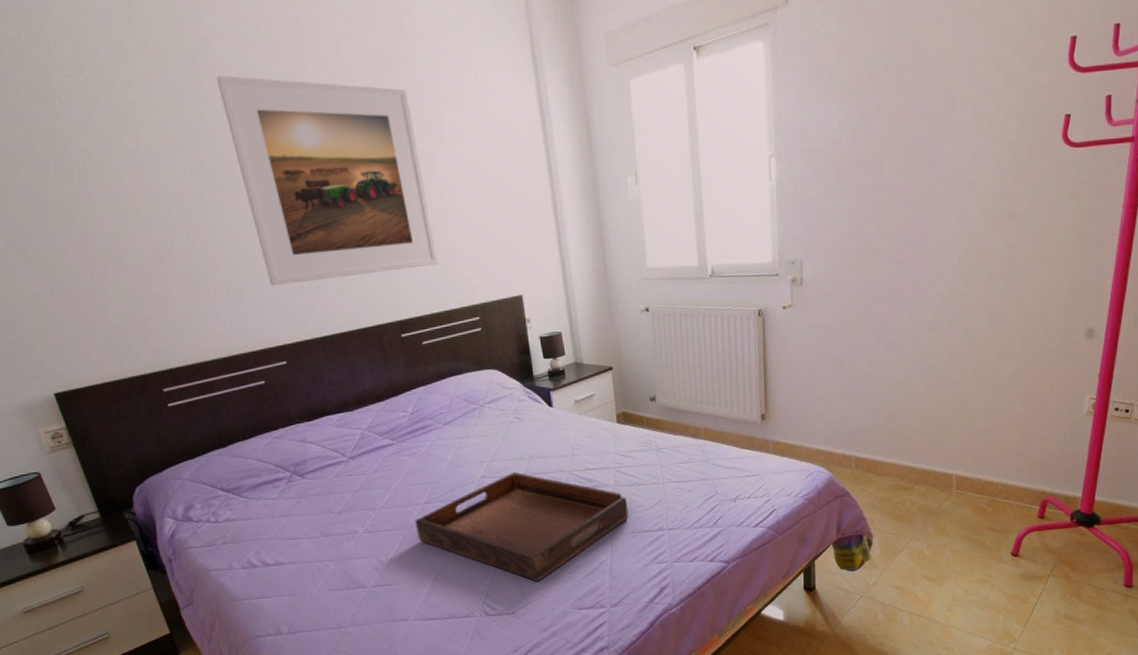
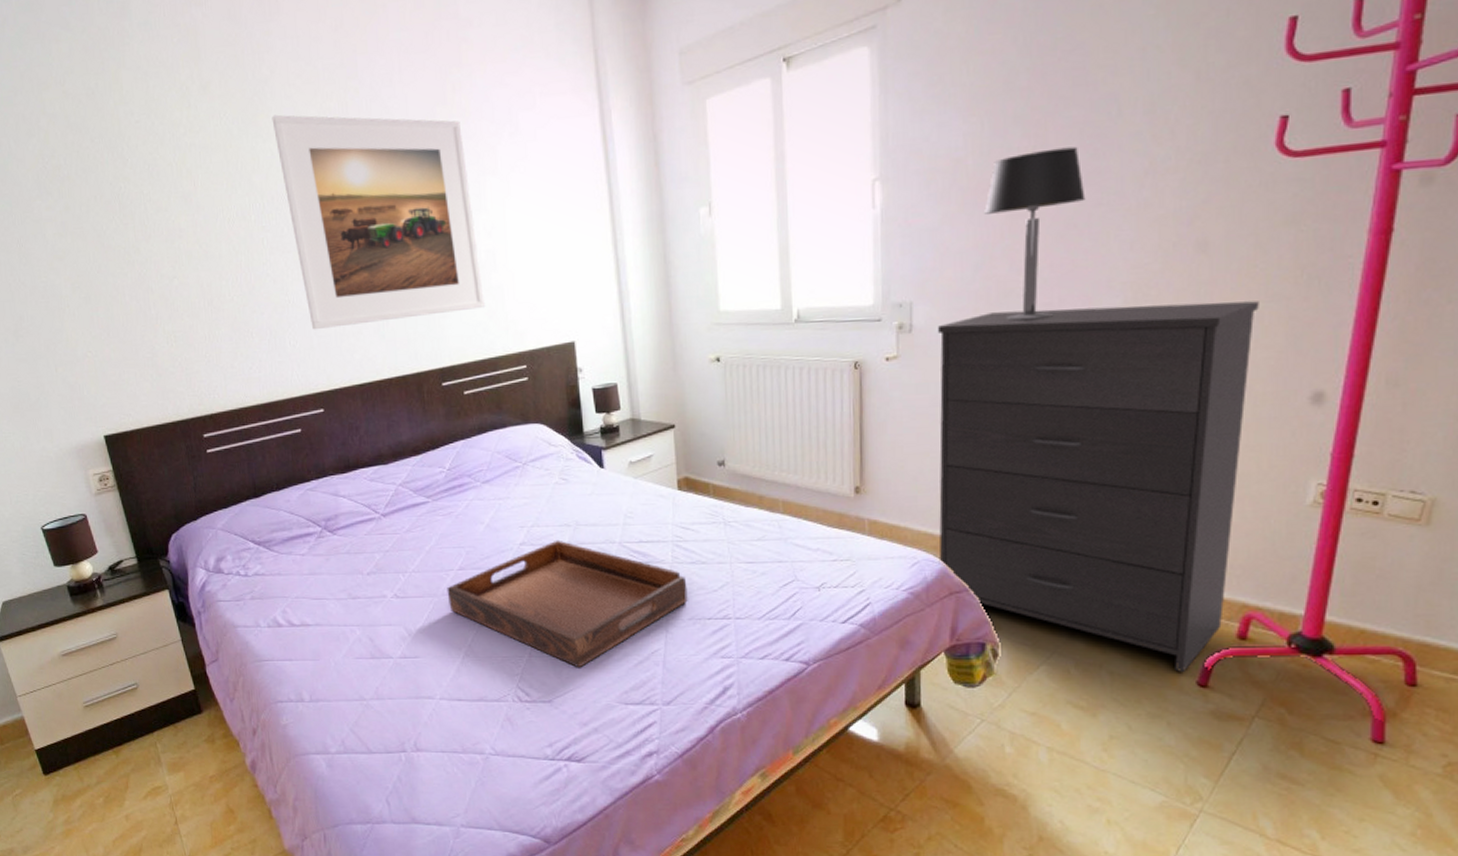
dresser: none [822,259,1051,547] -> present [937,301,1259,673]
table lamp: none [856,133,930,275] -> present [984,146,1086,321]

